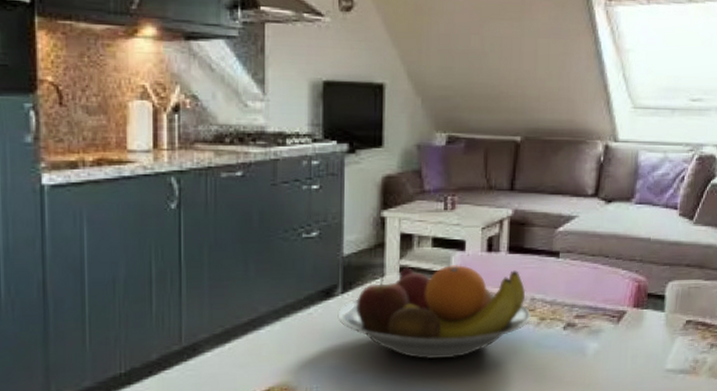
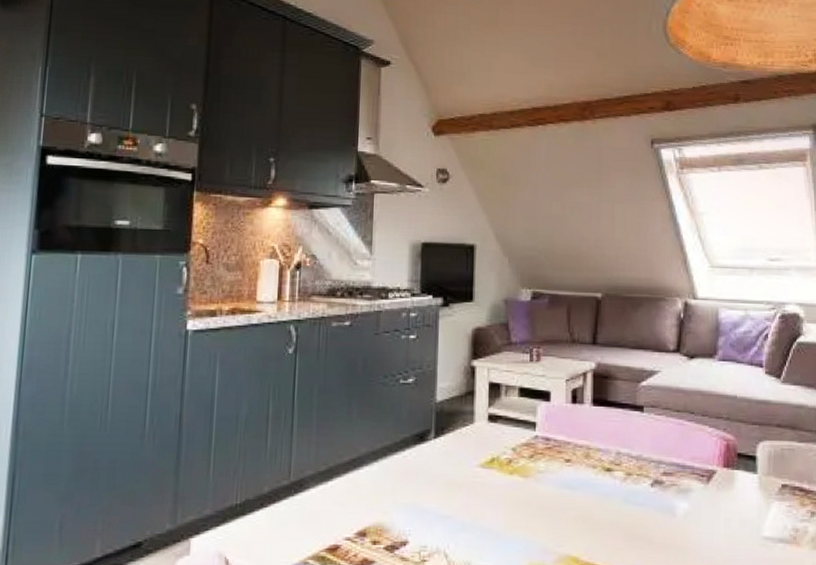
fruit bowl: present [337,265,531,360] -> none [430,415,617,510]

